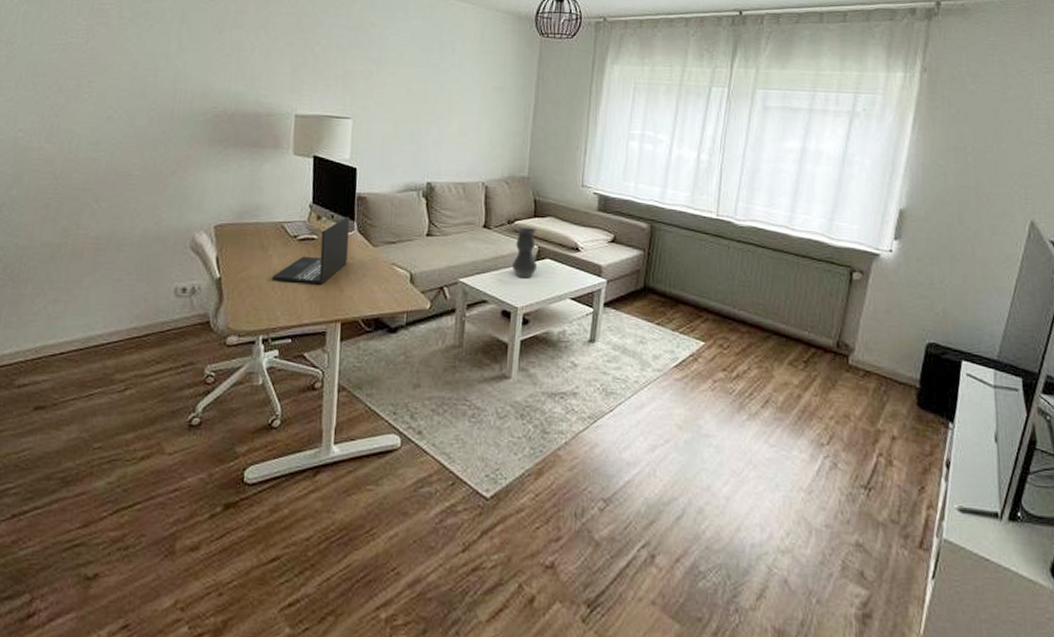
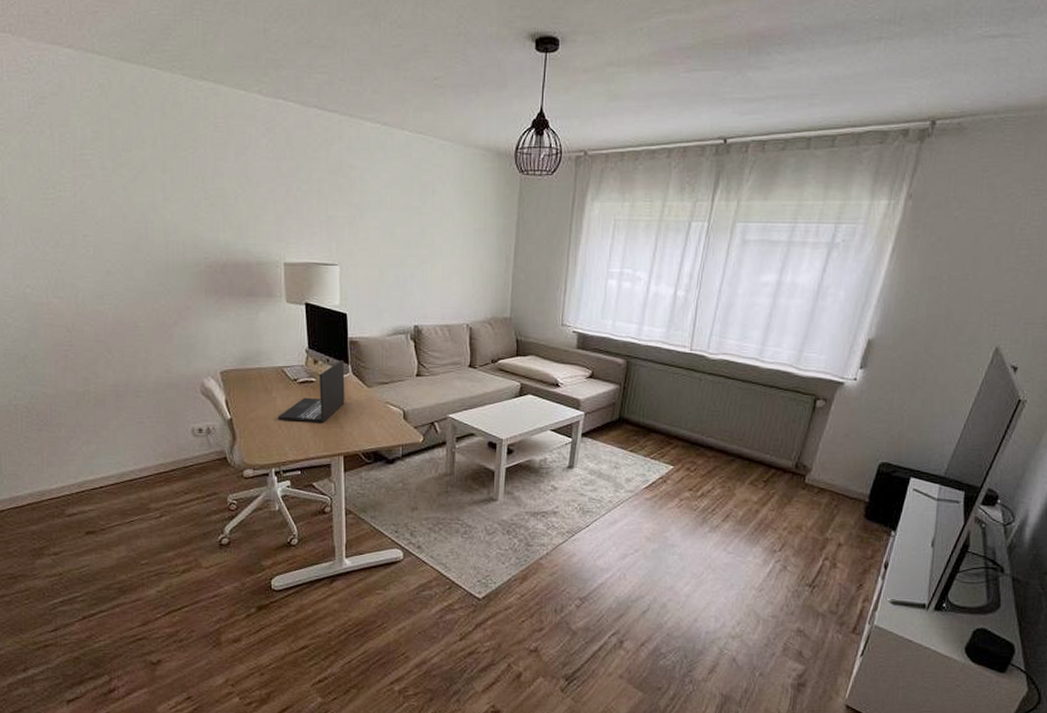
vase: present [511,227,538,279] -> none [496,366,520,413]

